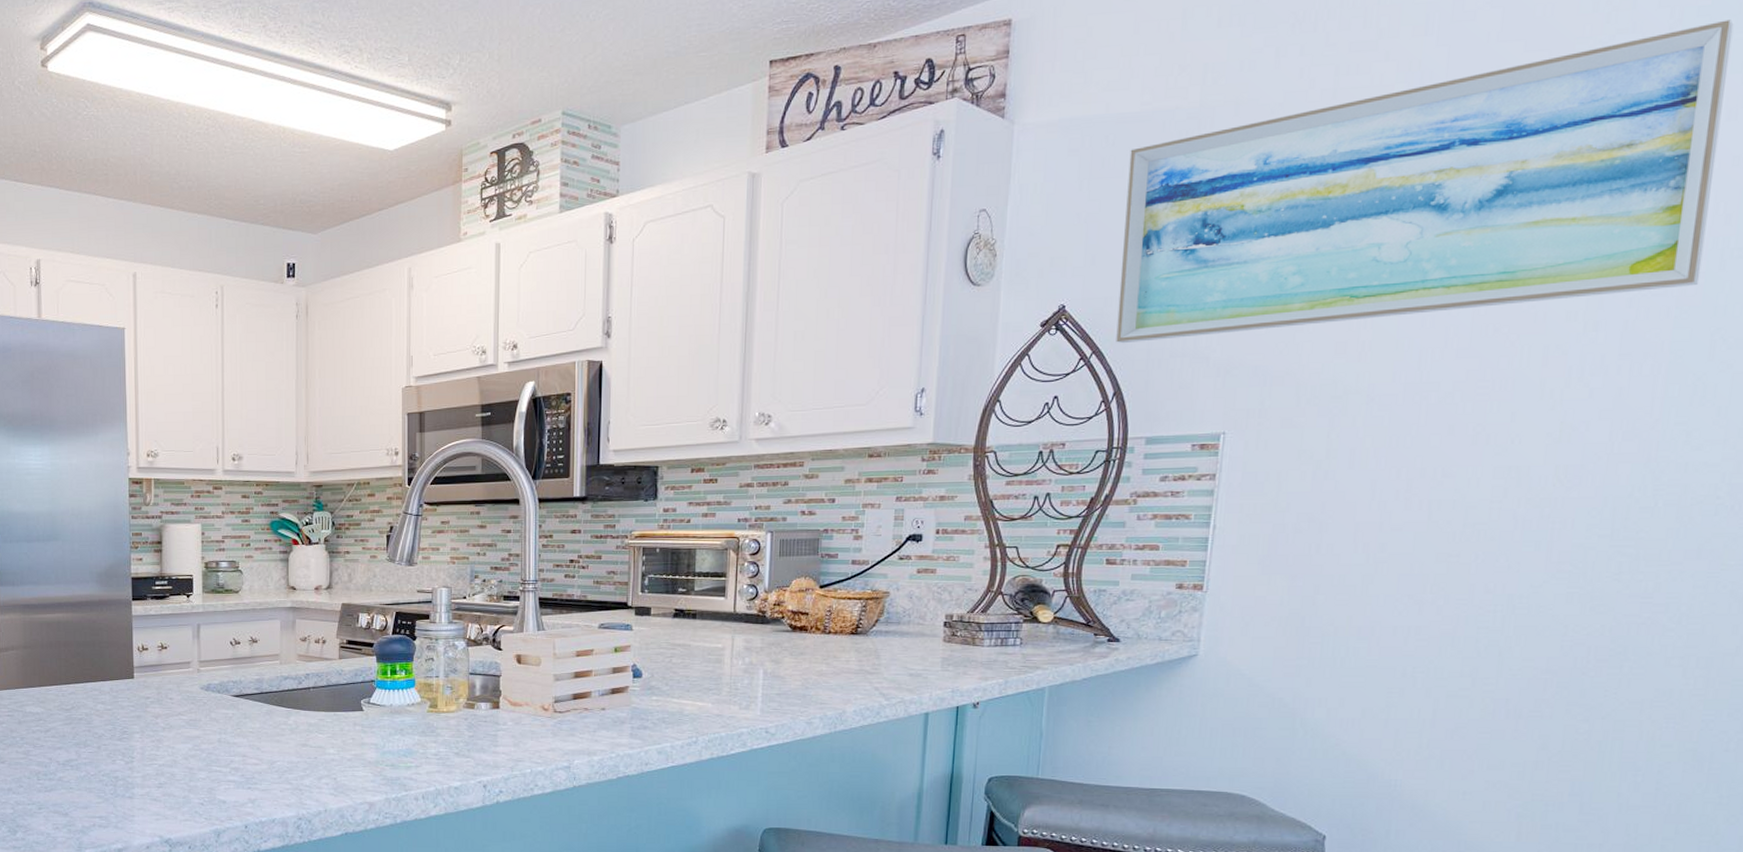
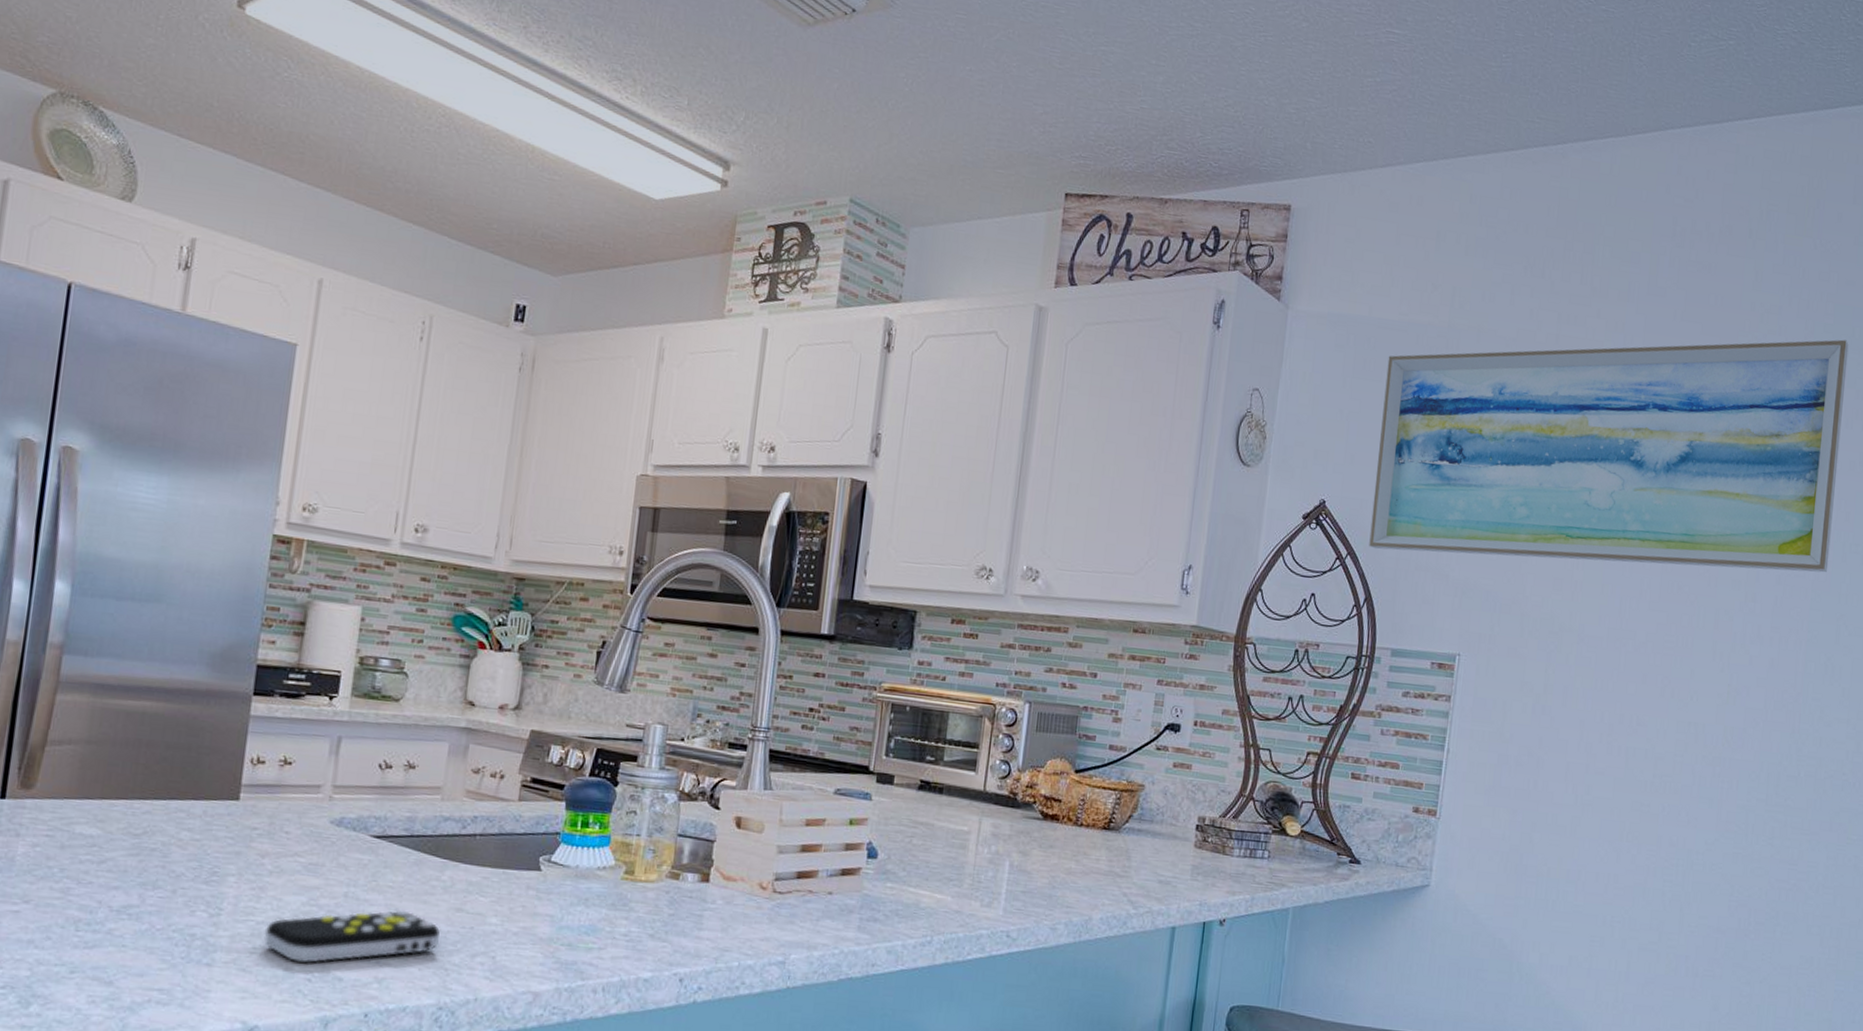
remote control: none [165,748,292,791] -> present [263,910,440,963]

